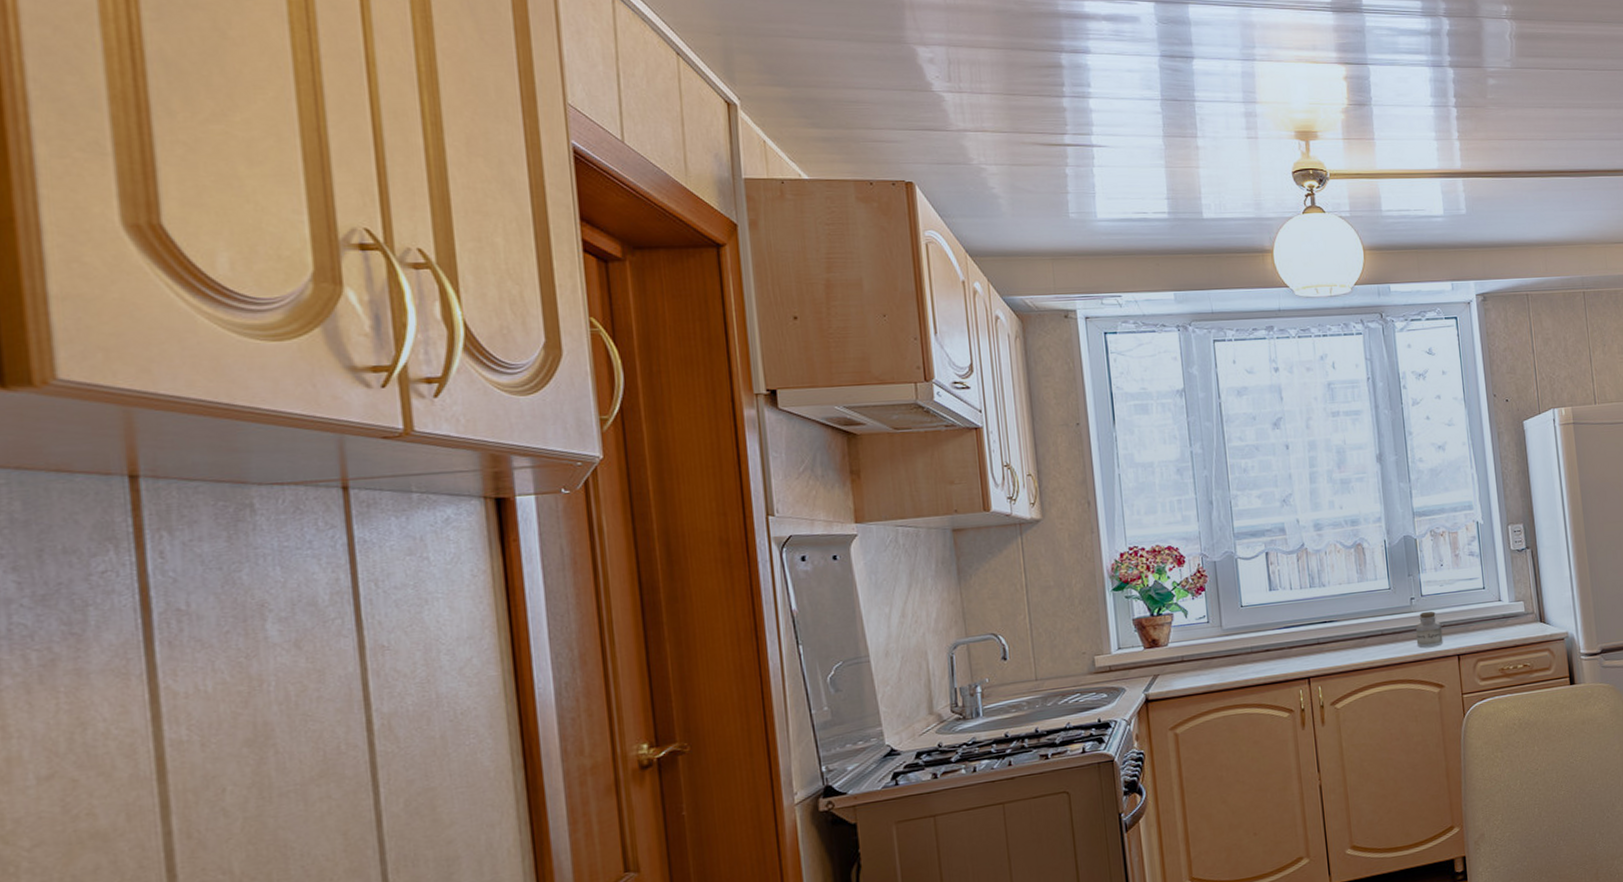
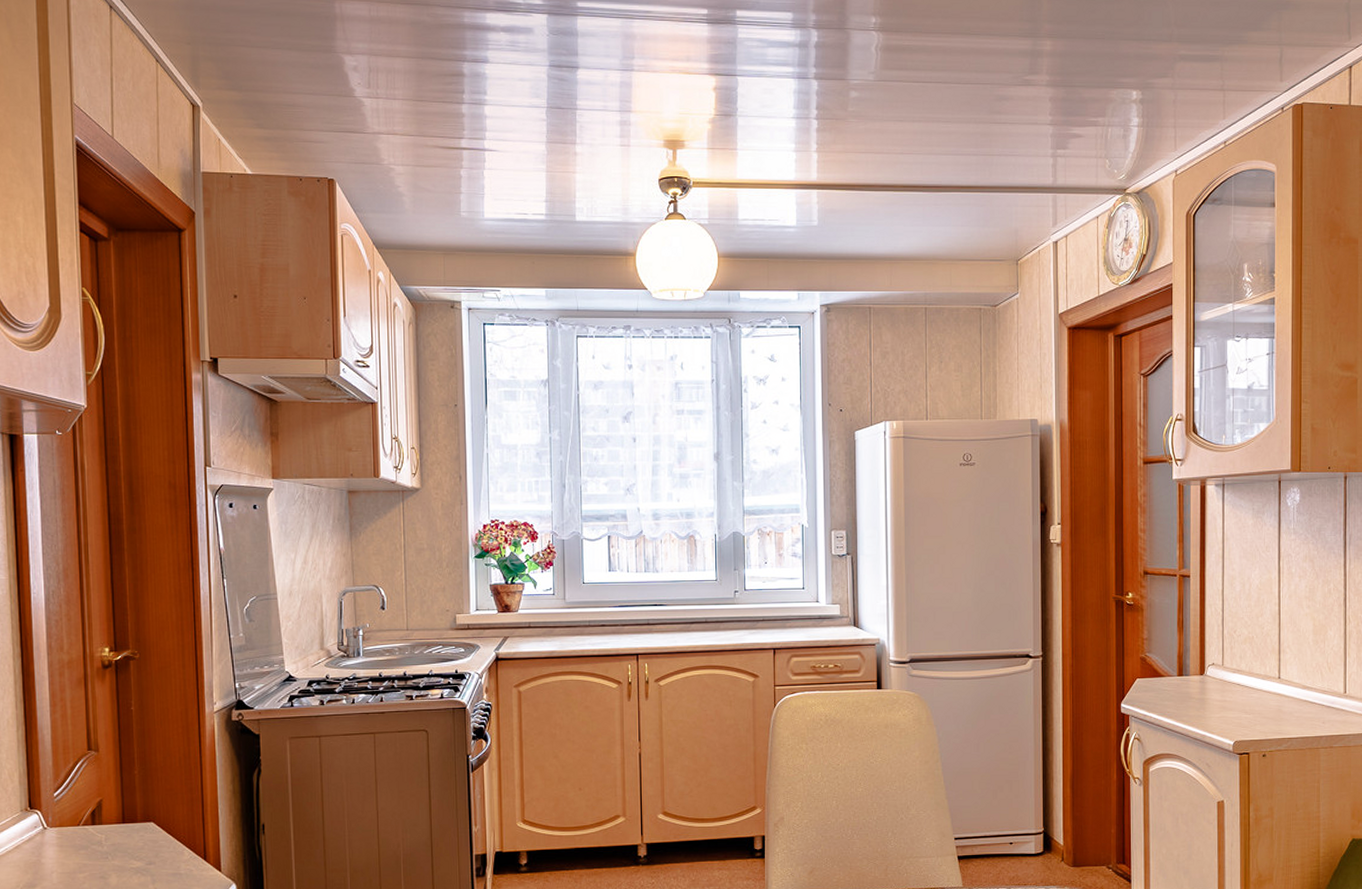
jar: present [1415,611,1444,649] -> none [736,605,761,639]

